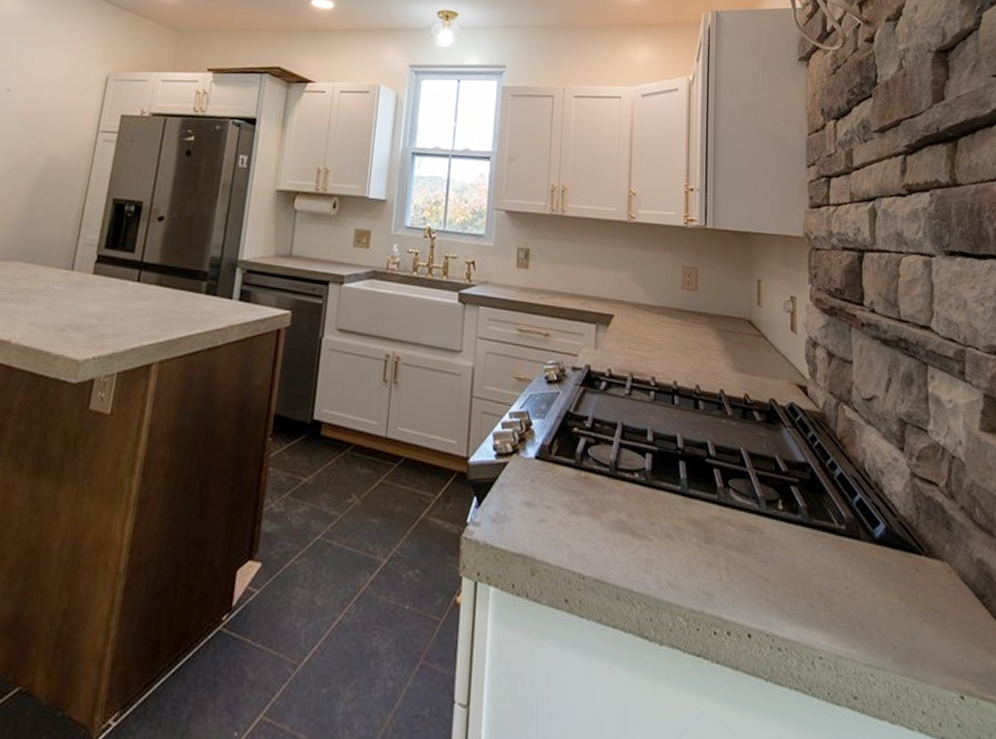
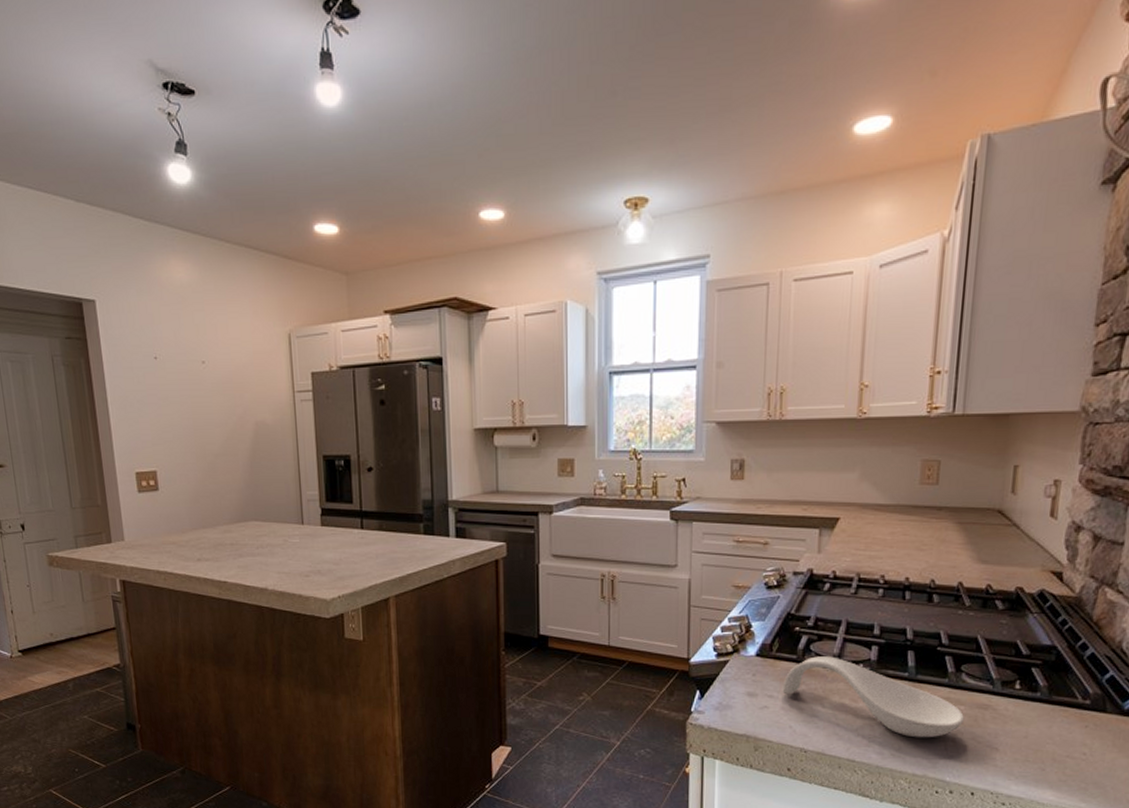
spoon rest: none [560,462,736,565] -> present [782,656,965,738]

